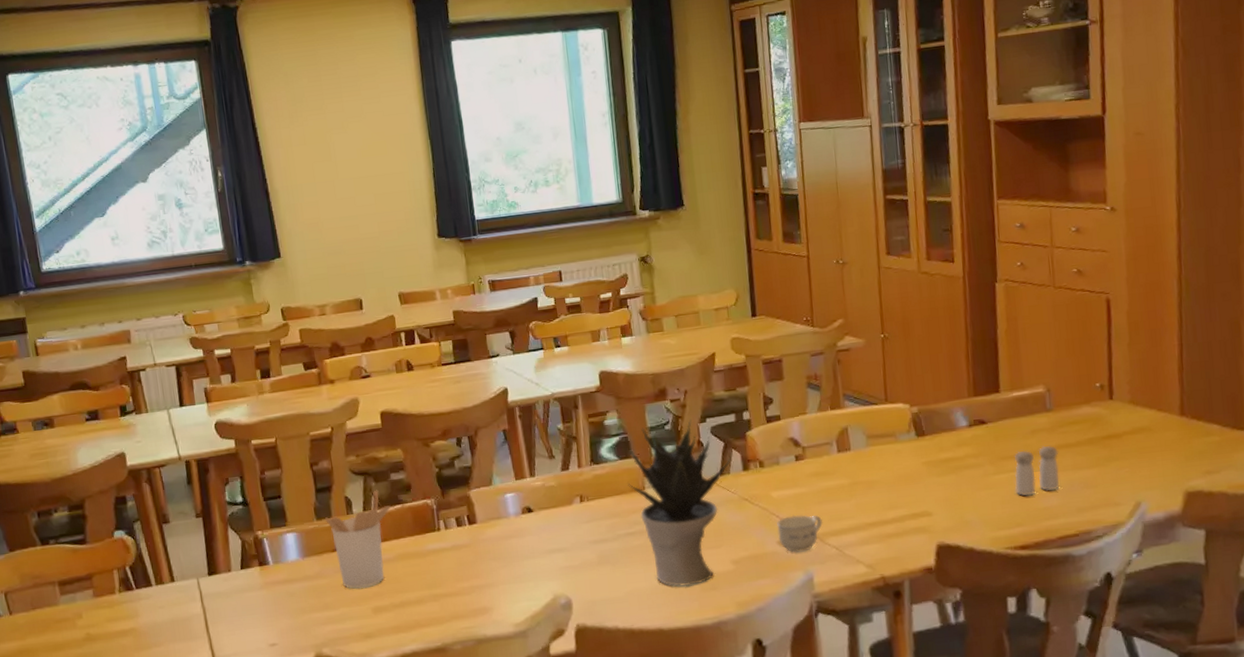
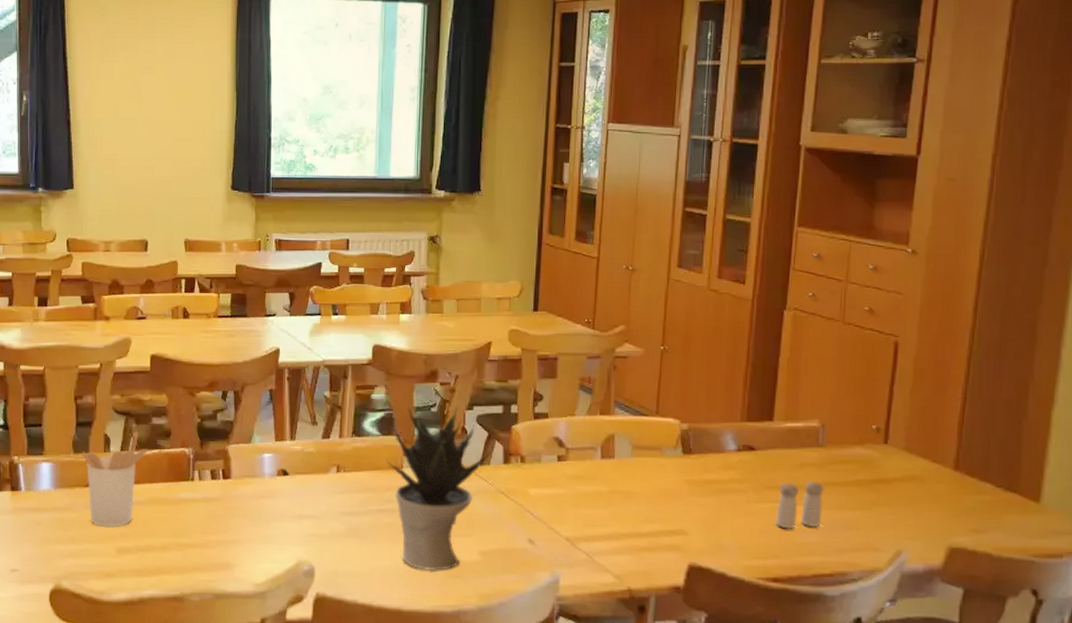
cup: present [777,515,823,553] -> none [530,514,577,553]

